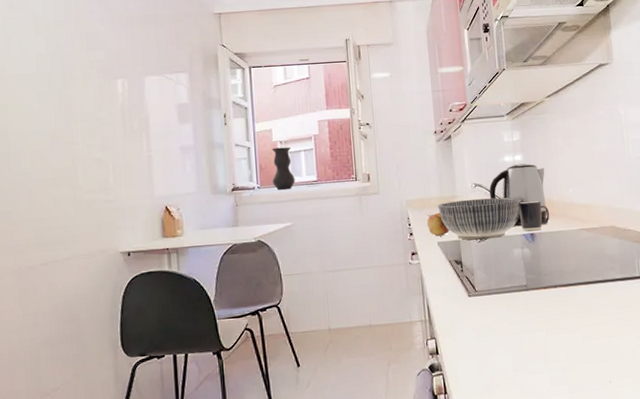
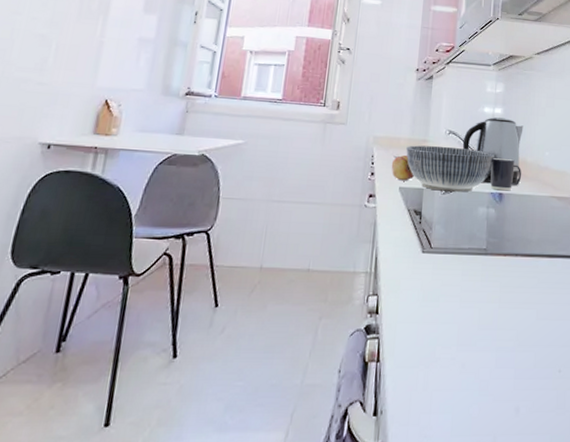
vase: present [271,147,295,191] -> none [232,56,262,105]

